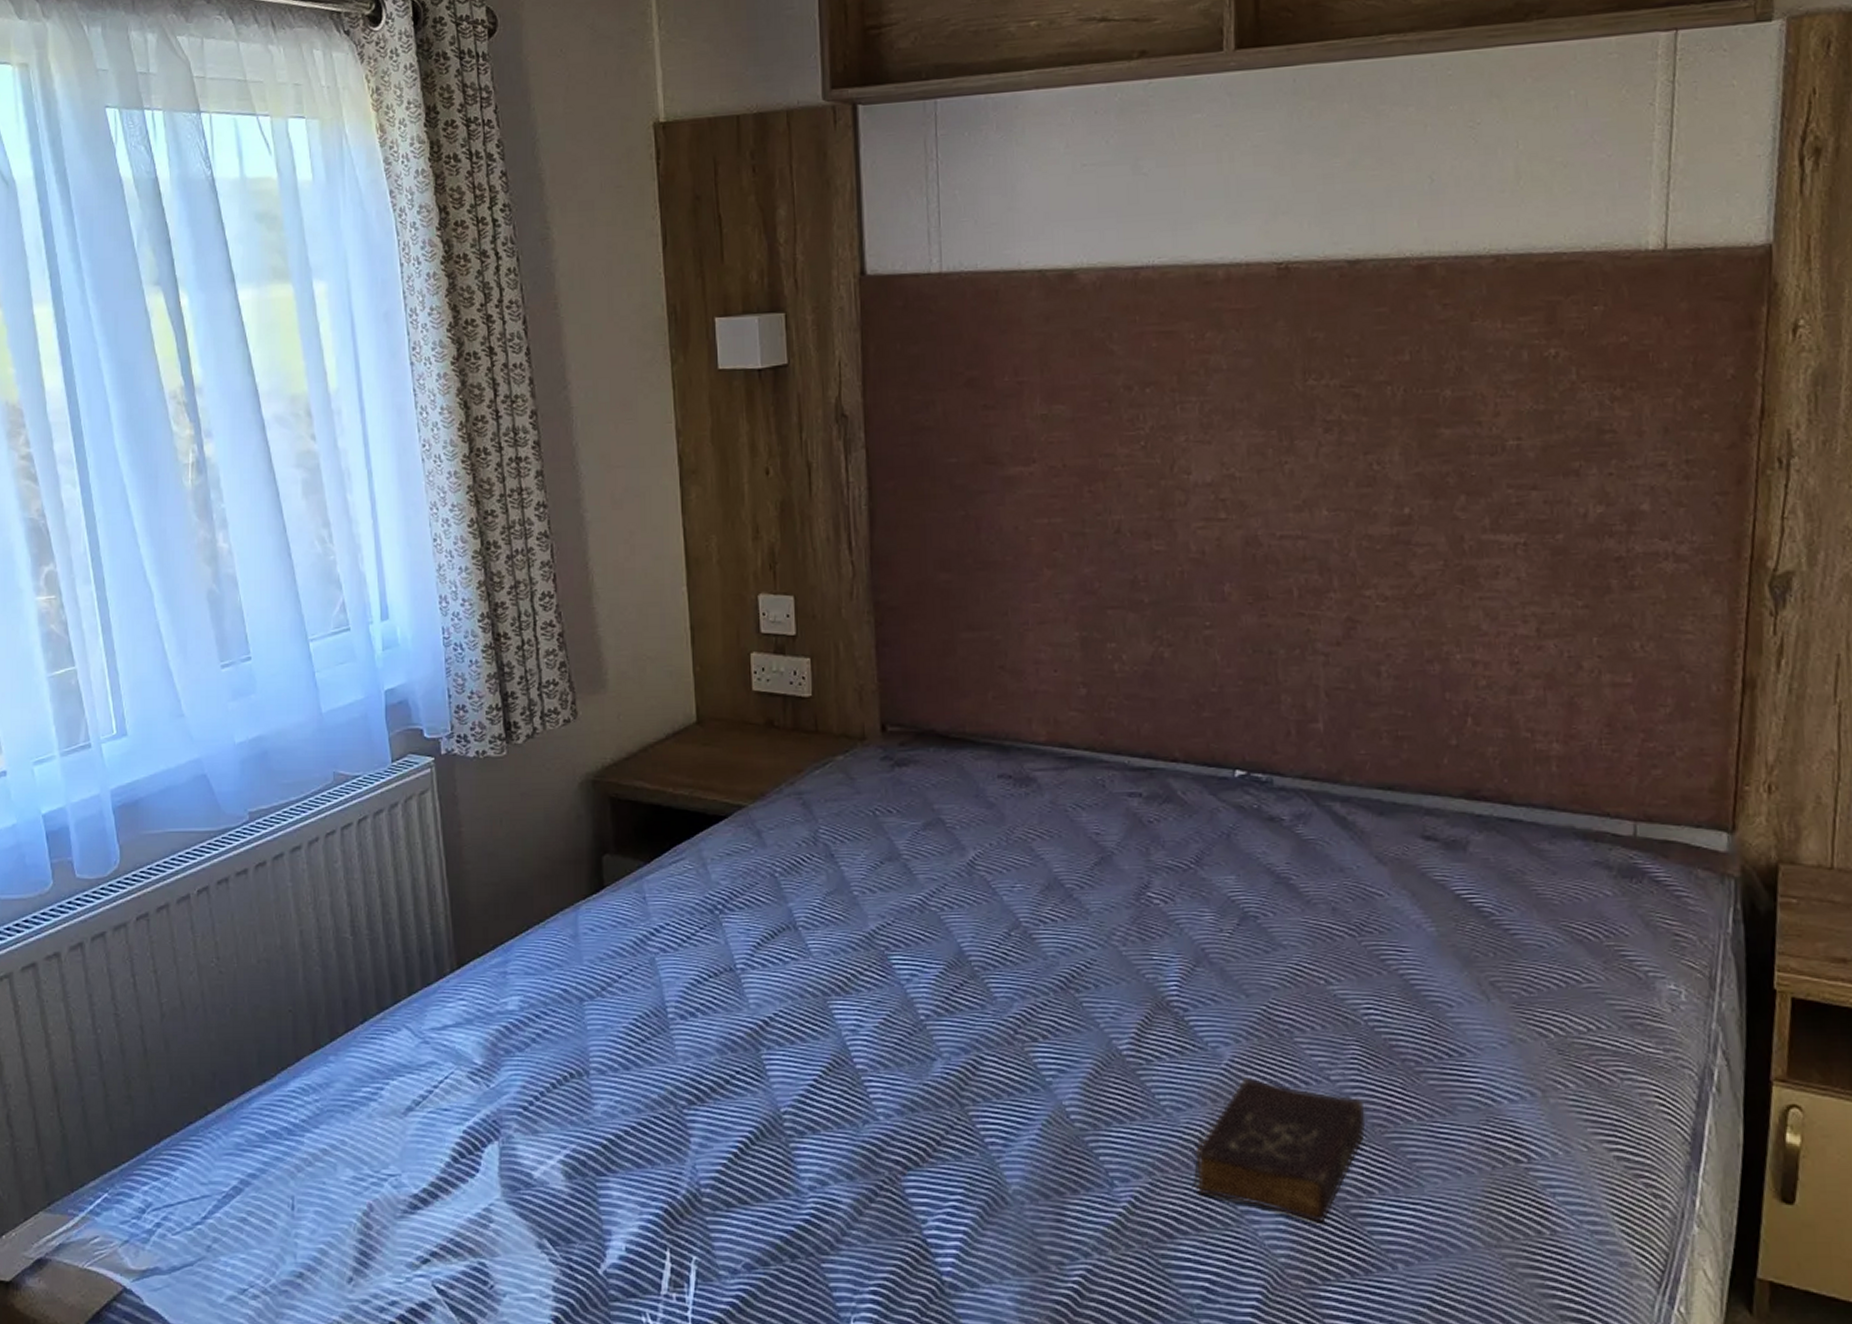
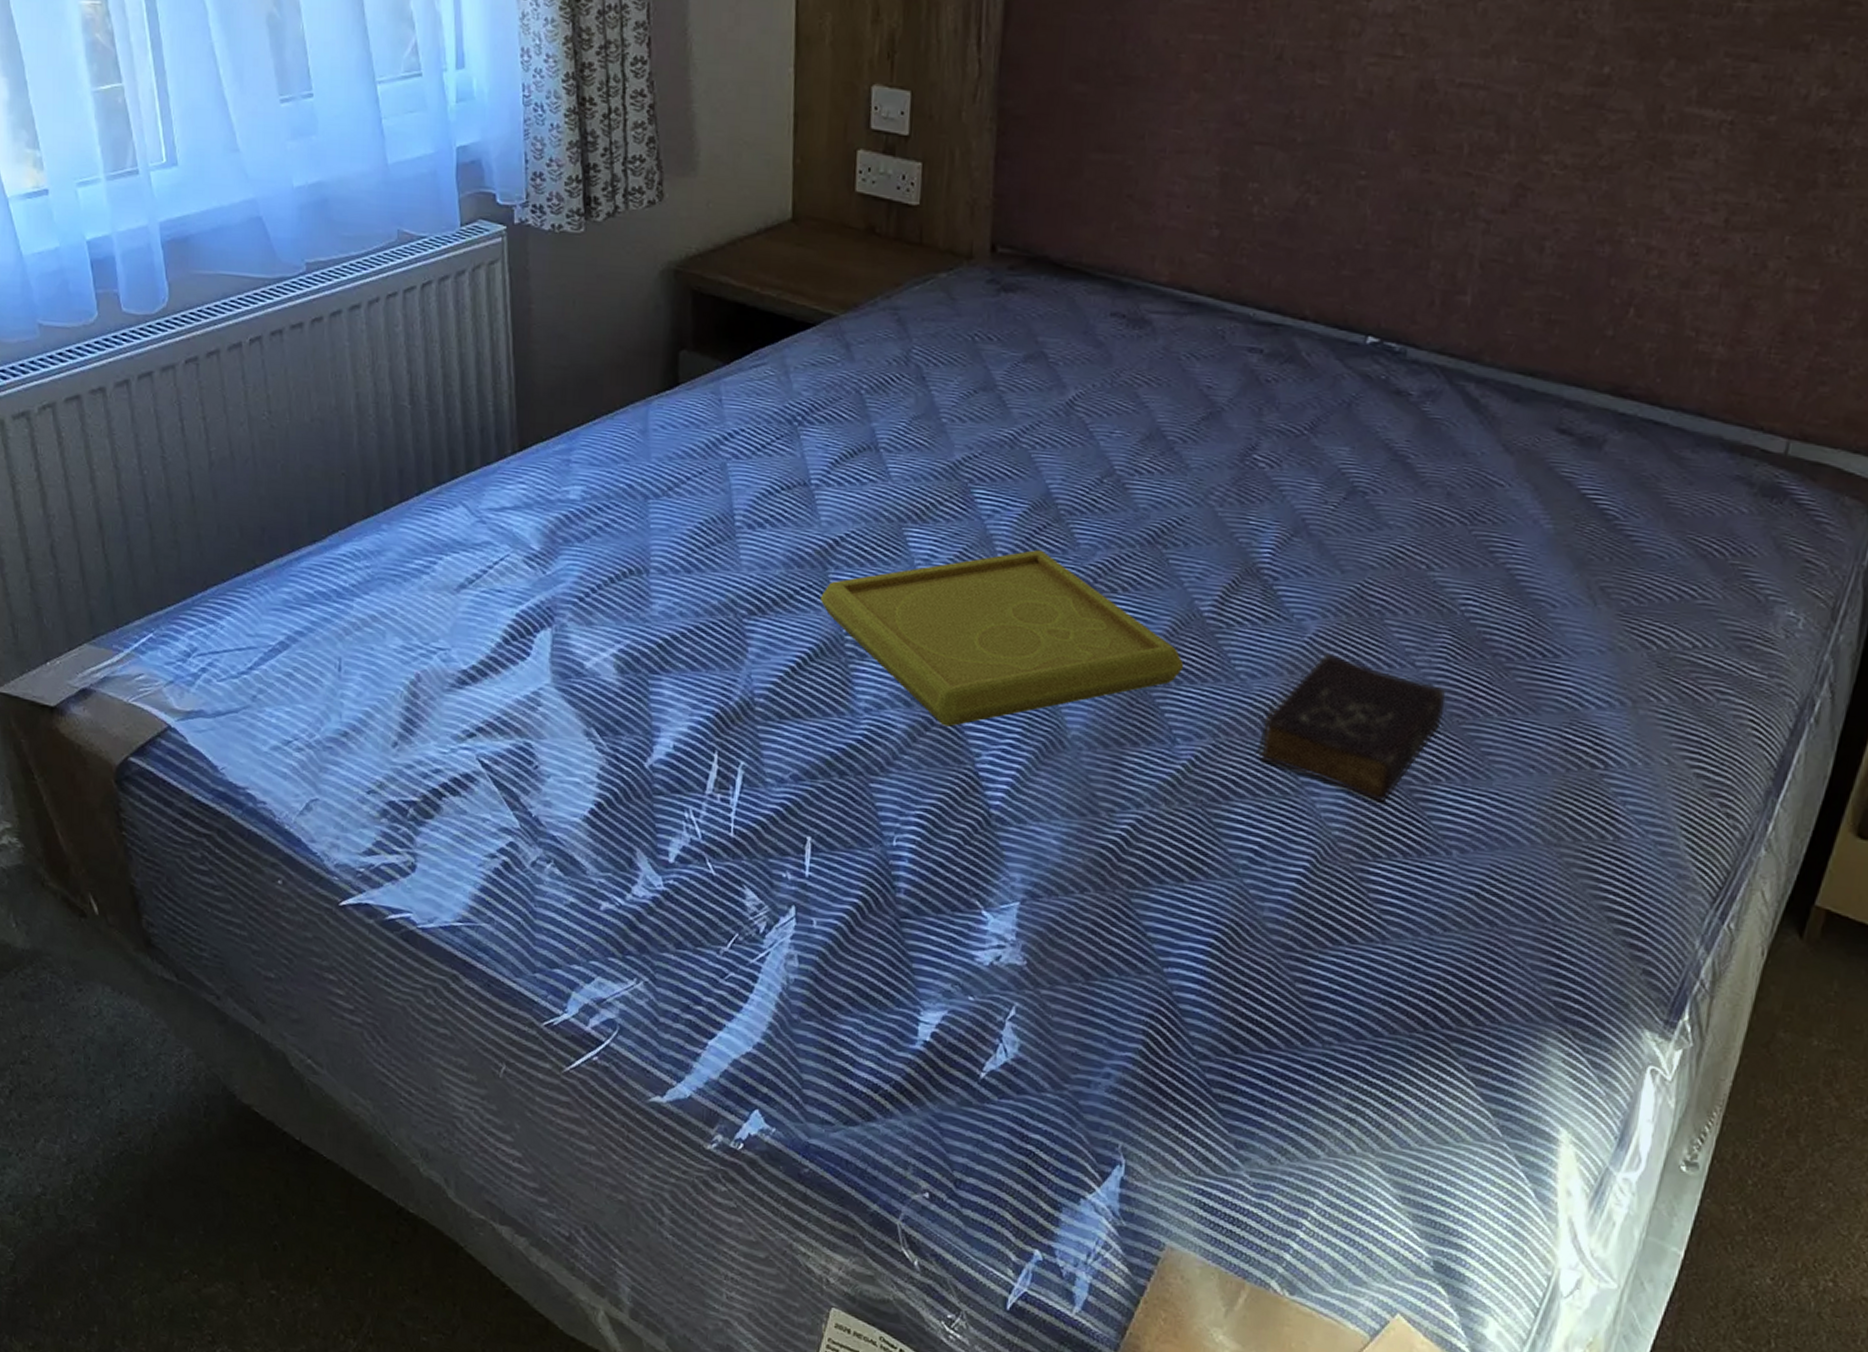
serving tray: none [755,1007,1111,1195] -> present [819,549,1184,727]

